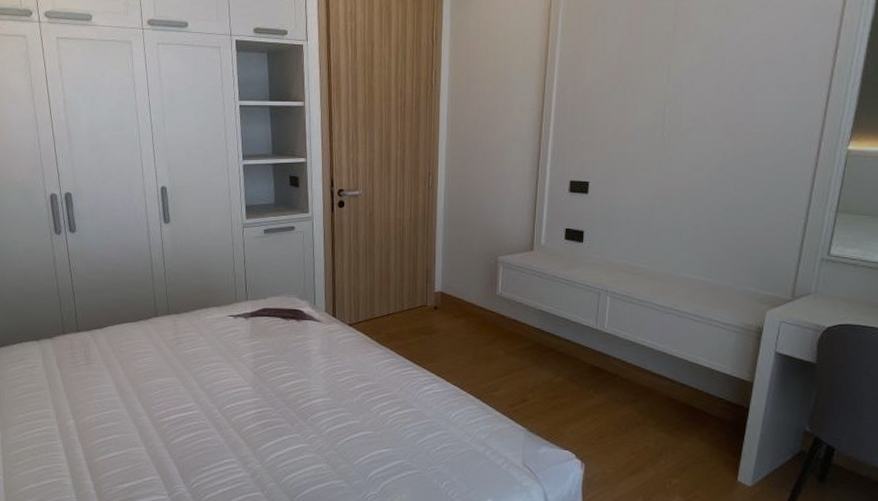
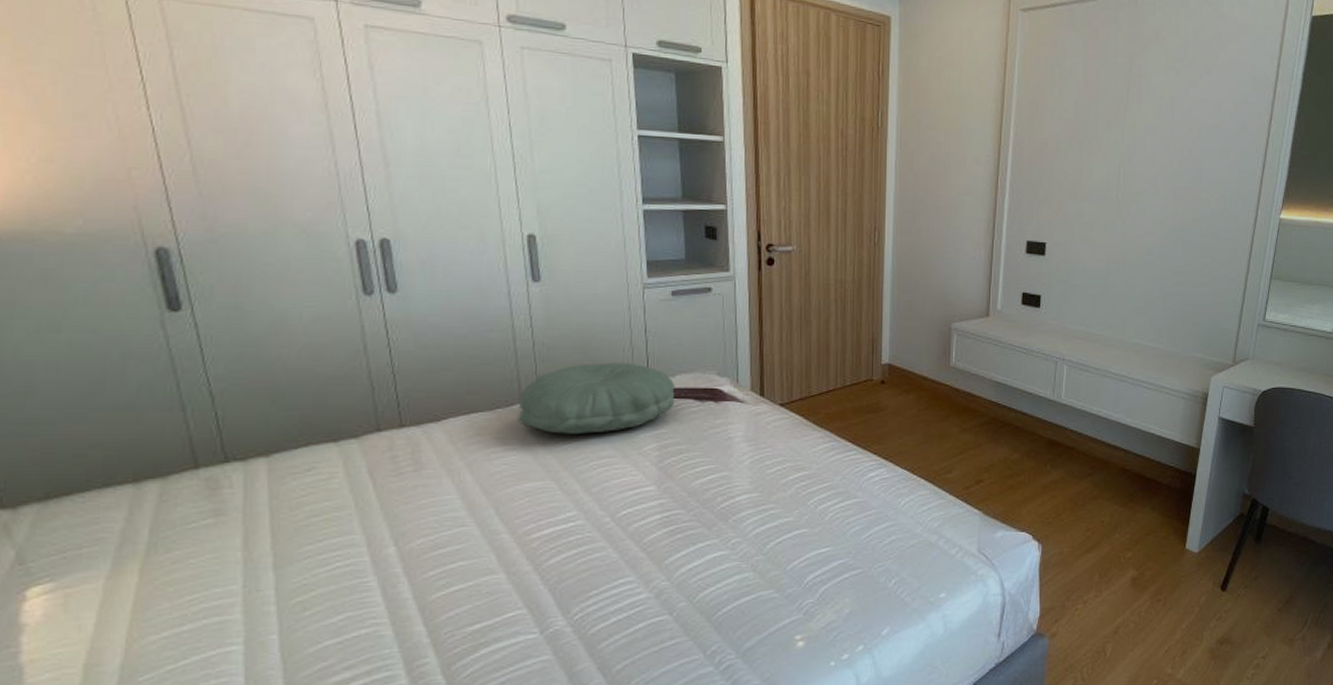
pillow: none [154,286,267,342] -> present [518,362,675,434]

